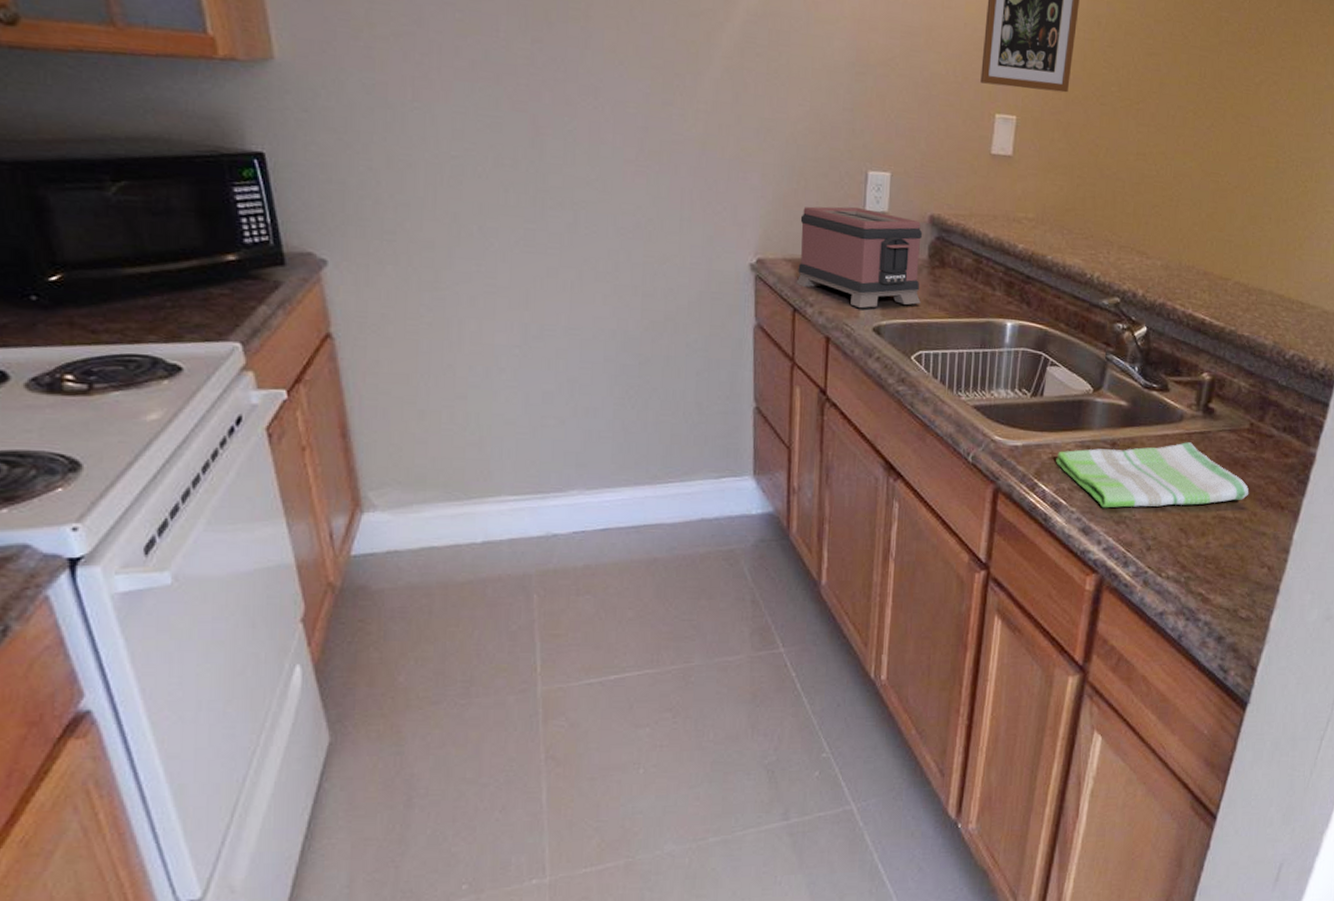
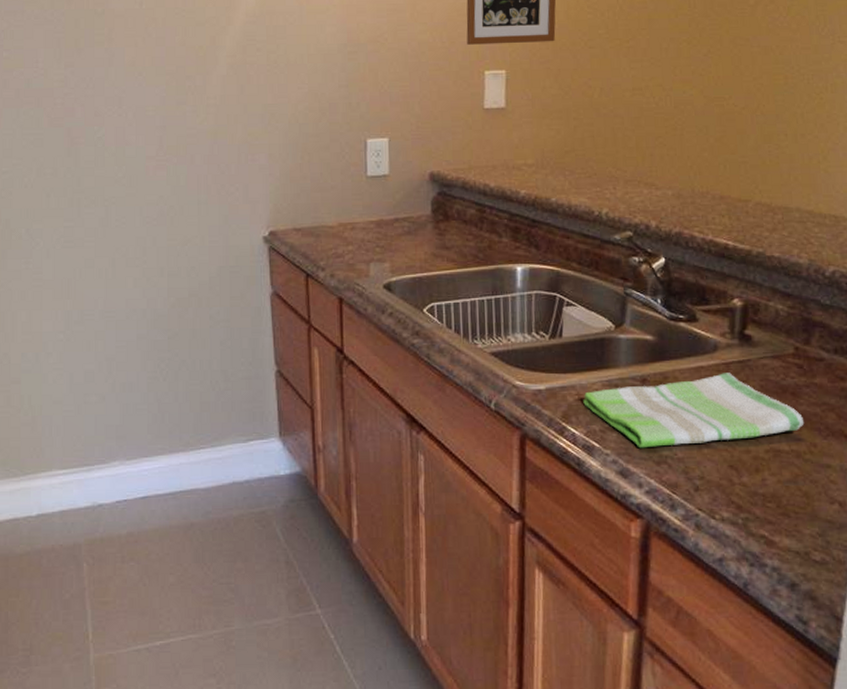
toaster: present [796,206,922,309] -> none [306,174,428,268]

